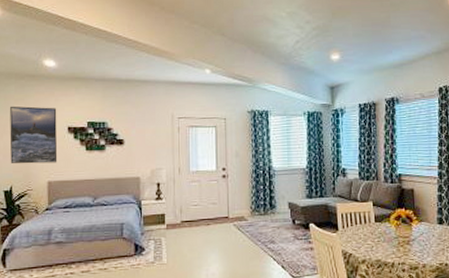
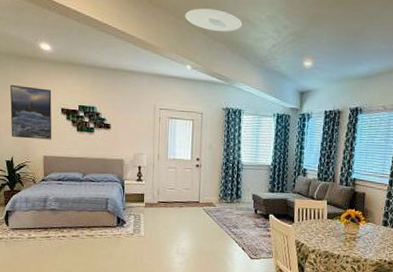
ceiling light: none [201,10,262,33] -> present [185,8,243,32]

